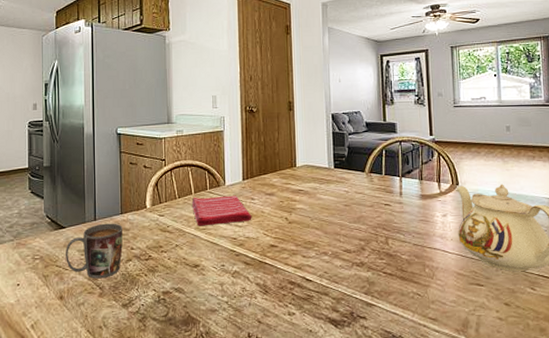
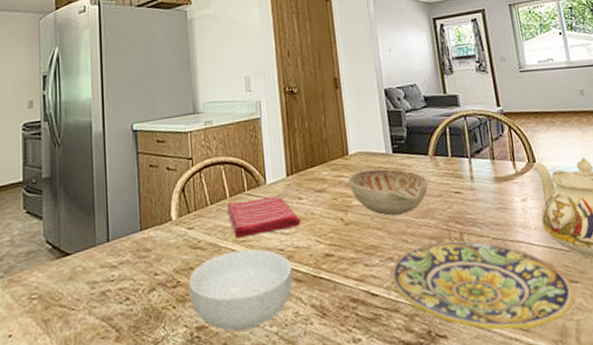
mug: present [66,223,123,279] -> none [71,243,144,319]
cereal bowl: none [158,236,243,298] -> present [189,249,293,332]
decorative bowl: none [294,179,363,219] -> present [348,168,429,216]
plate: none [324,244,479,319] -> present [390,241,576,330]

